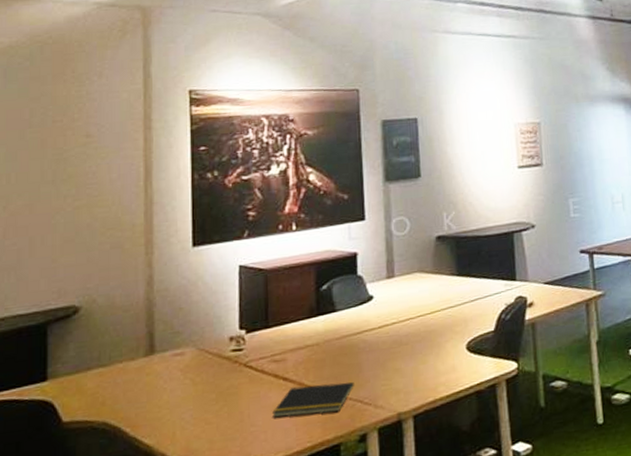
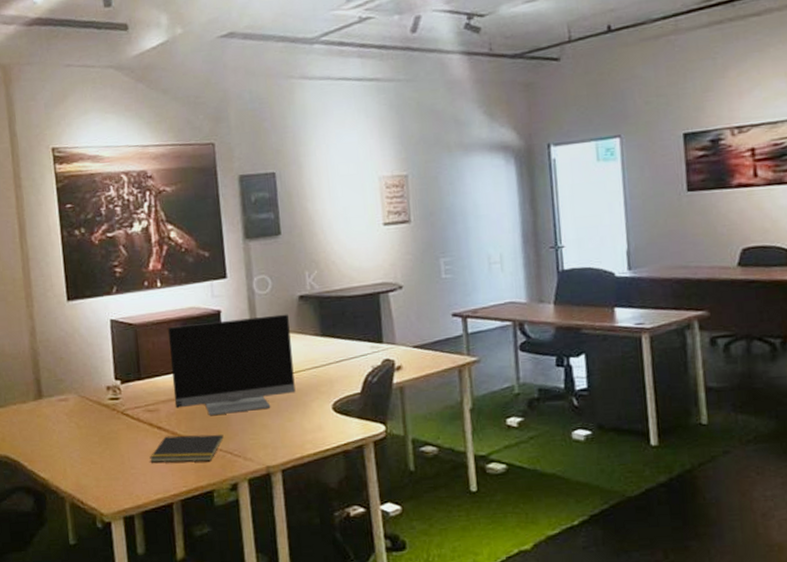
monitor: none [301,254,430,363] -> present [168,314,296,416]

